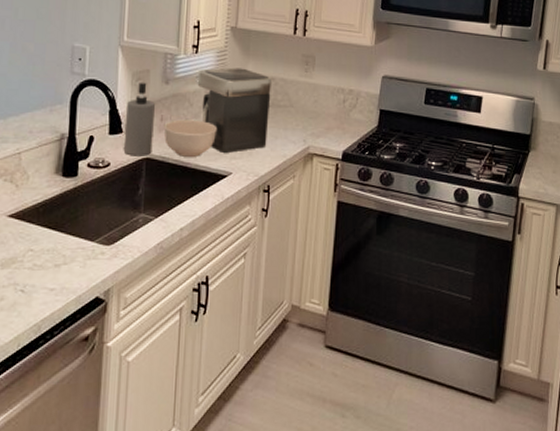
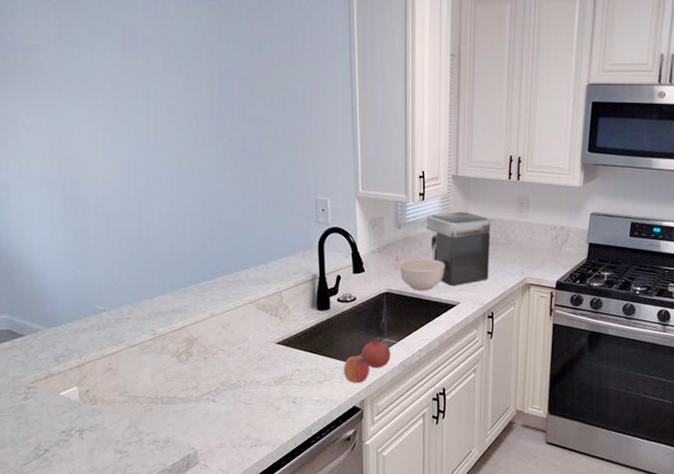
fruit: none [86,234,120,268] -> present [343,355,370,383]
fruit: none [111,212,147,250] -> present [361,338,391,369]
soap dispenser: present [123,81,155,156] -> none [366,227,391,291]

